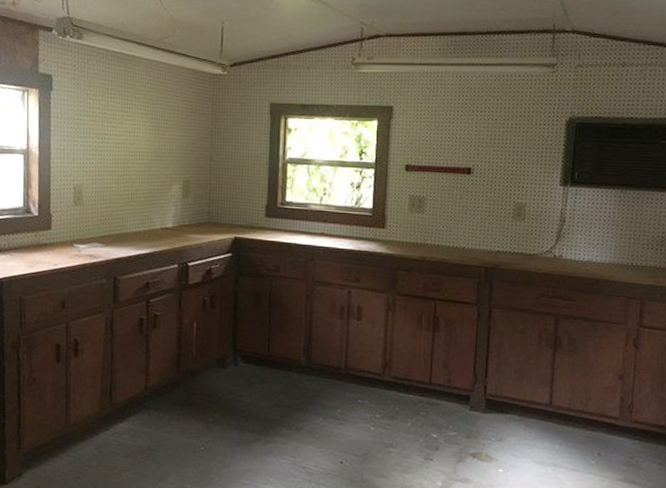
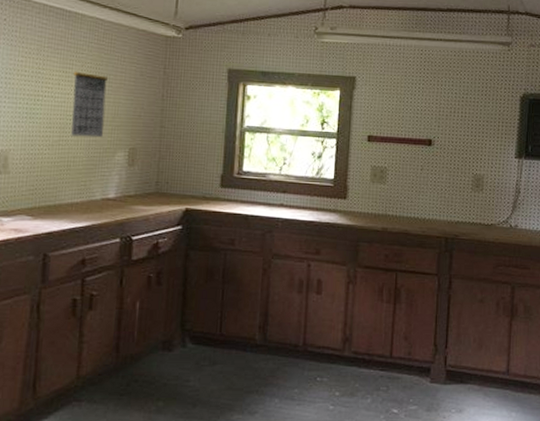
calendar: none [133,103,163,172] -> present [71,64,108,138]

